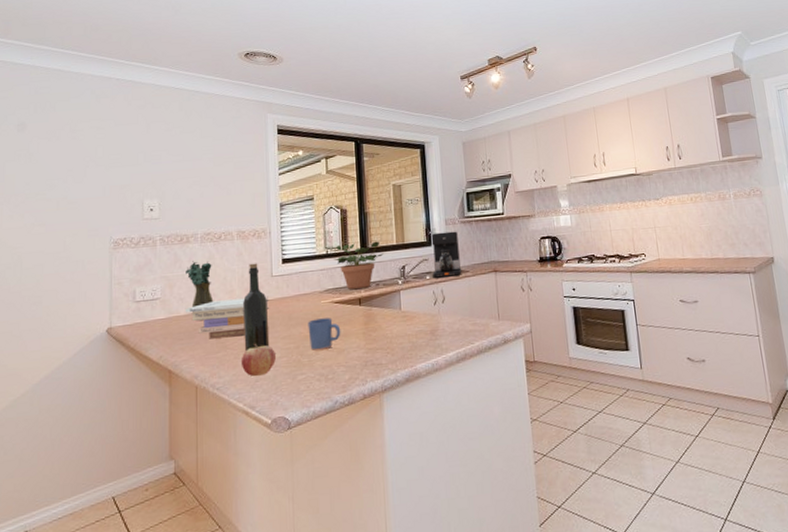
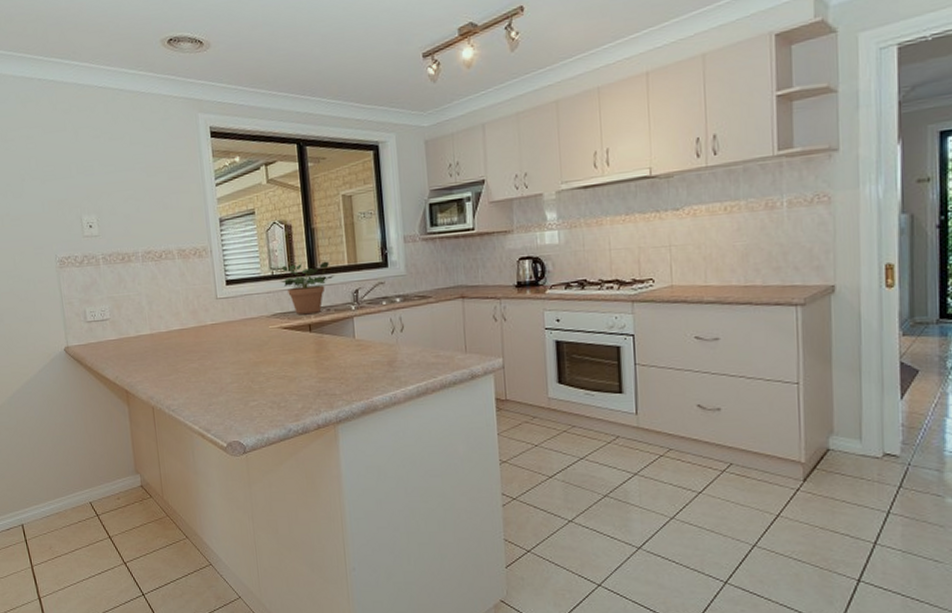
books: present [185,296,270,339] -> none [134,319,217,362]
vase: present [186,261,214,307] -> none [131,281,161,329]
fruit: present [240,343,276,377] -> none [192,367,227,401]
wine bottle: present [242,263,270,352] -> none [189,284,220,376]
mug: present [308,317,341,351] -> none [256,344,292,378]
coffee maker: present [431,231,462,279] -> none [387,250,424,305]

